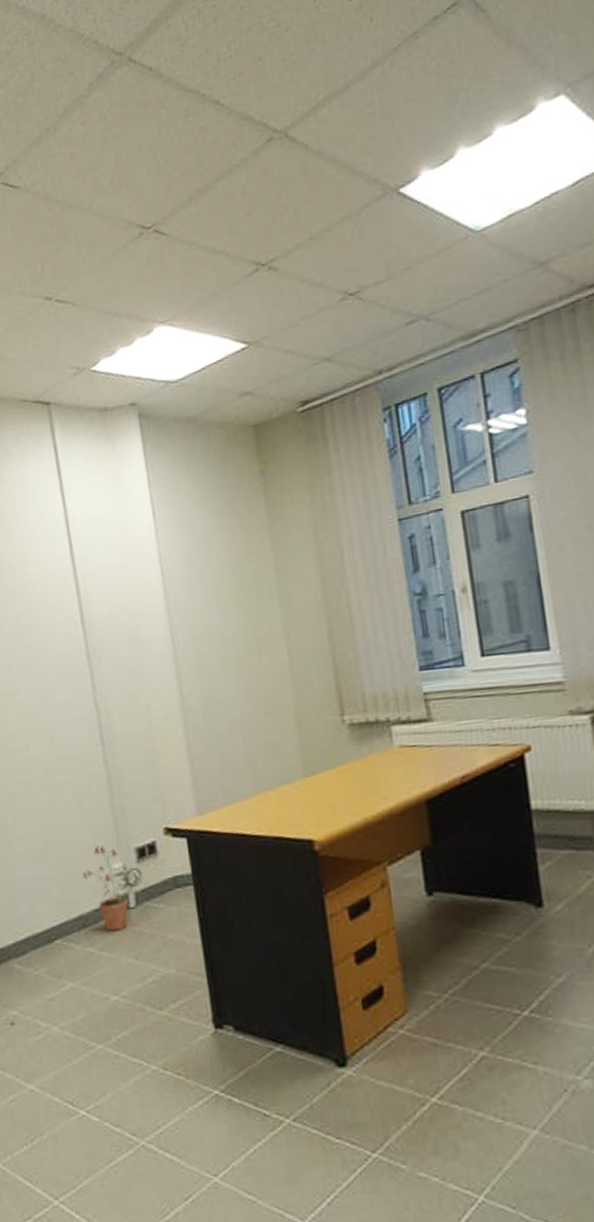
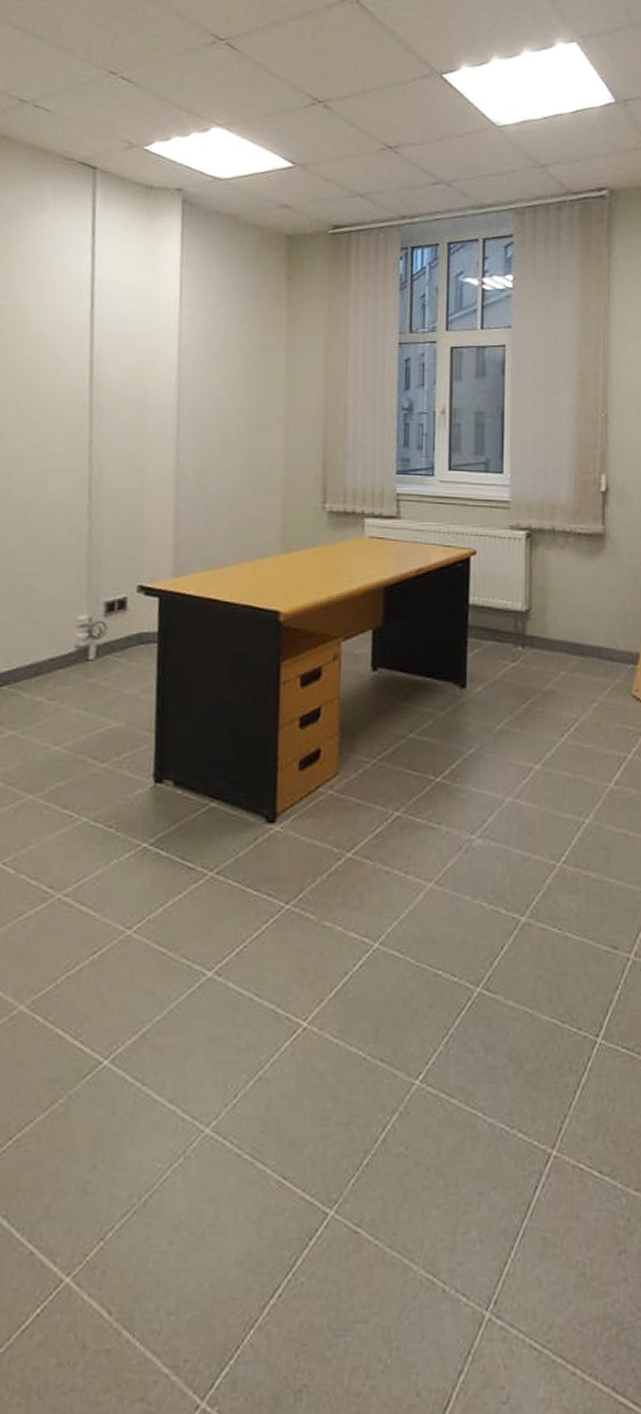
potted plant: present [83,845,128,931] -> none [44,596,89,682]

